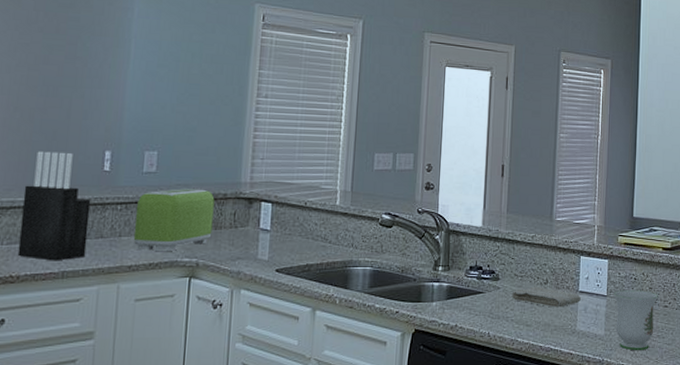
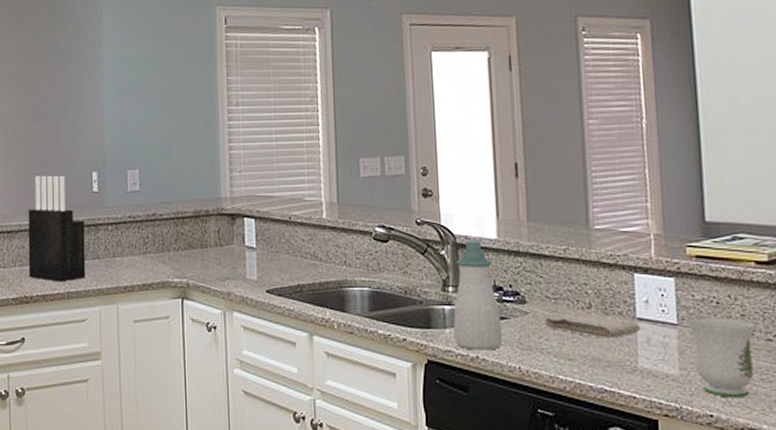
toaster: present [133,189,215,252] -> none [125,206,199,272]
soap bottle: none [439,227,478,320] -> present [453,240,502,351]

